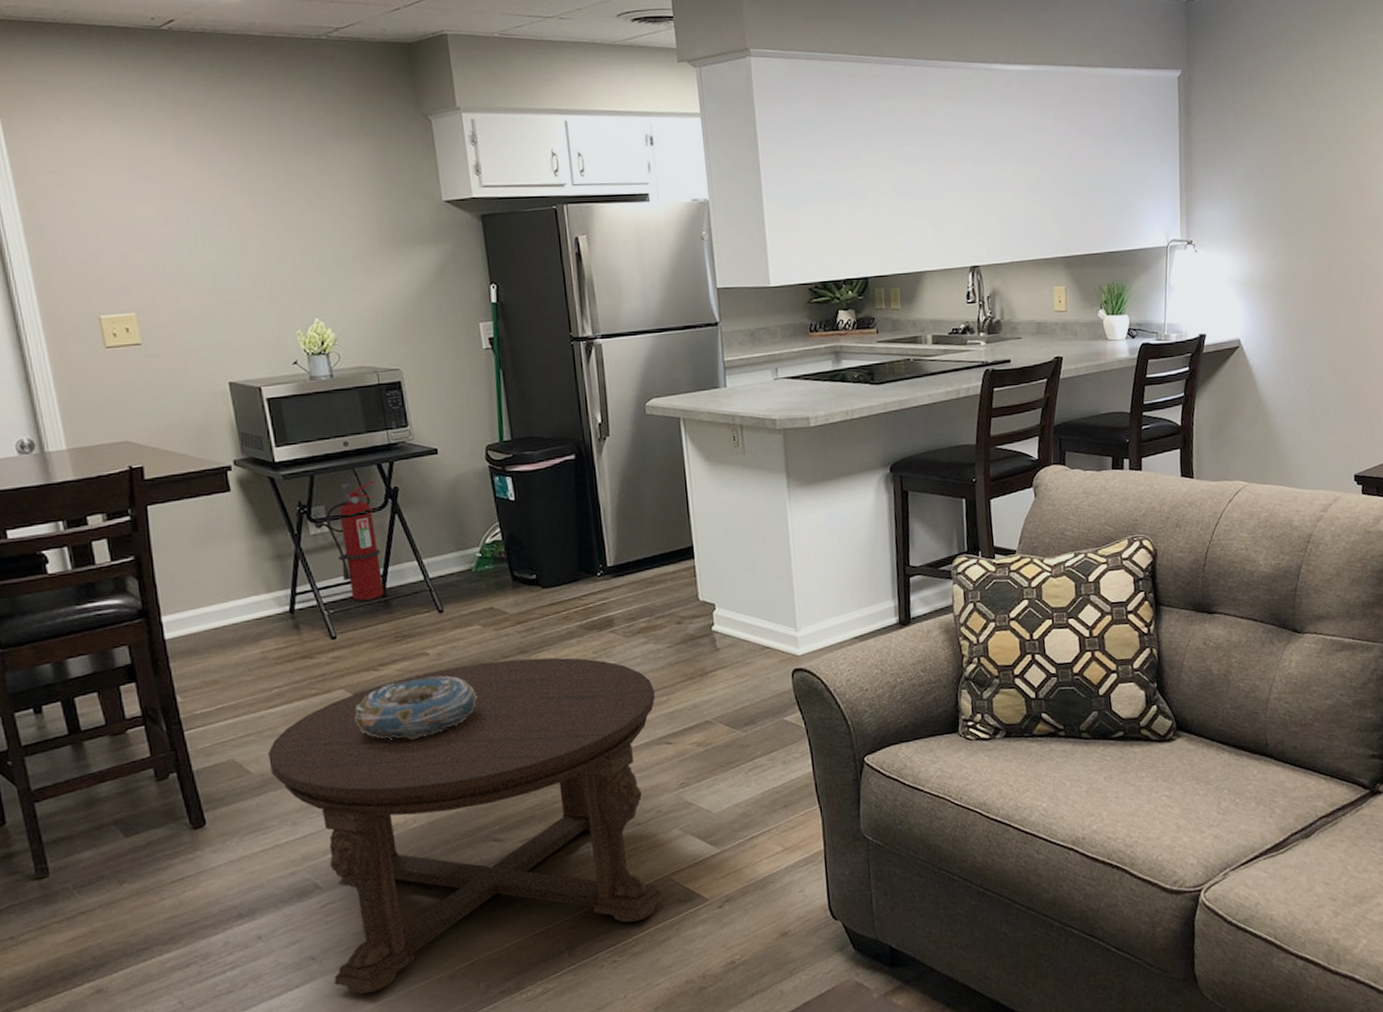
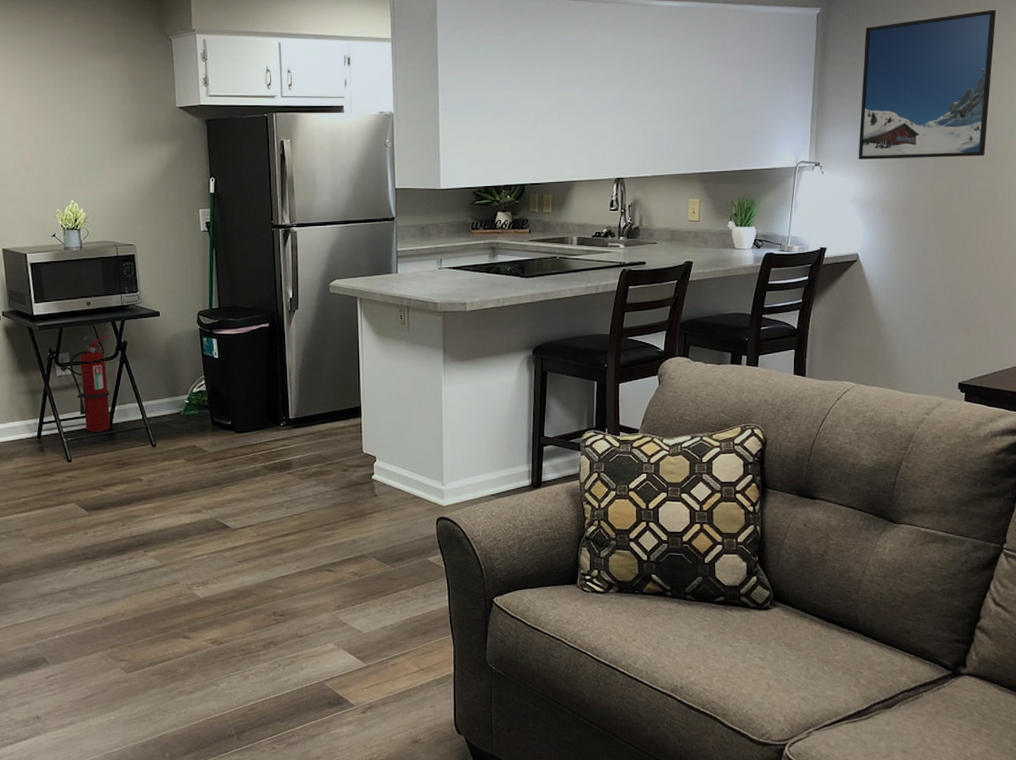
coffee table: present [268,657,665,995] -> none [14,490,321,752]
decorative bowl: present [355,676,478,741] -> none [82,499,178,549]
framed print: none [1230,68,1365,236] -> present [858,9,997,160]

